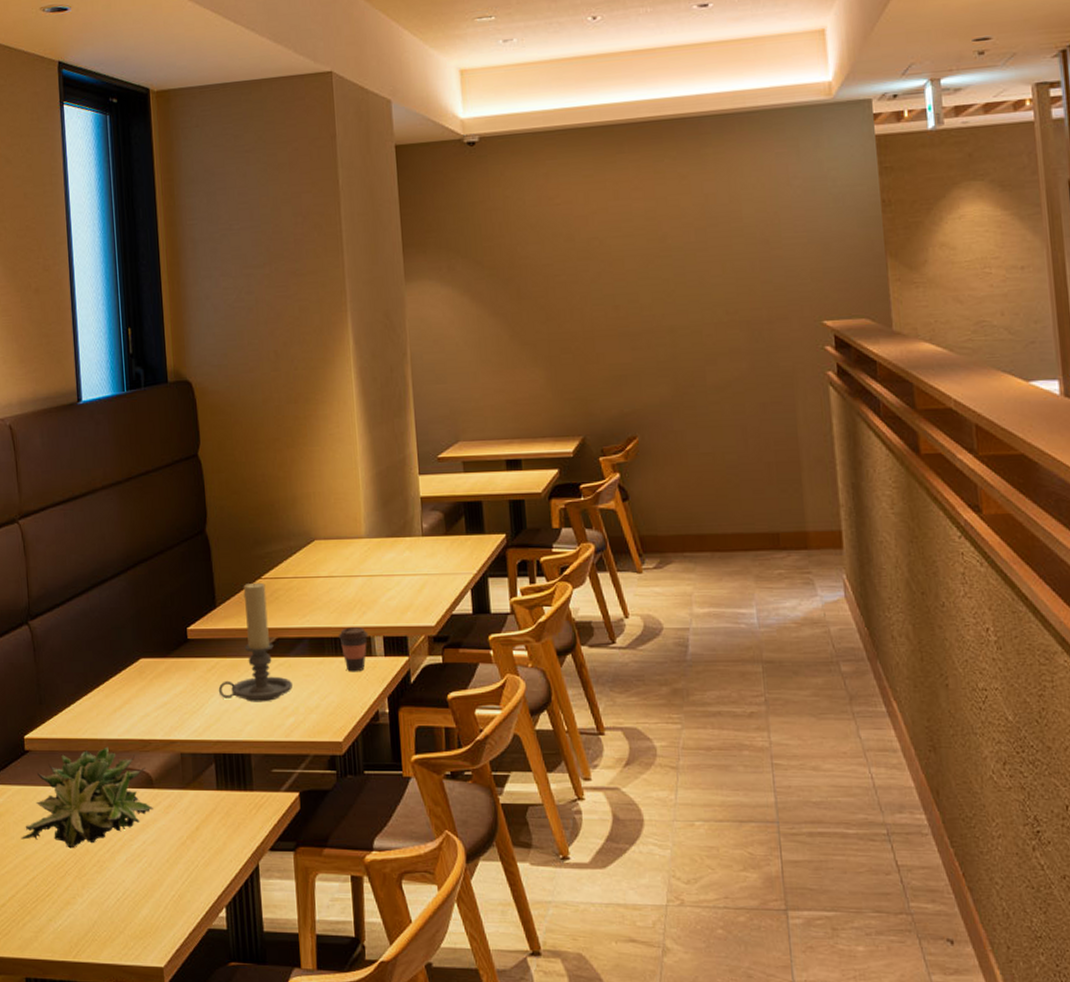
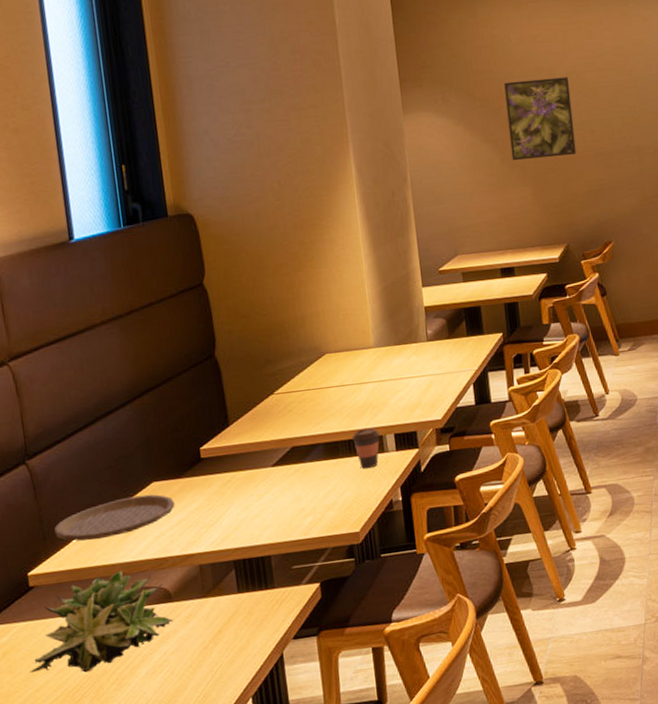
plate: none [50,670,161,711] -> present [54,494,175,542]
candle holder: present [218,582,292,702] -> none [235,398,309,509]
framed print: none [516,243,597,338] -> present [504,77,576,160]

